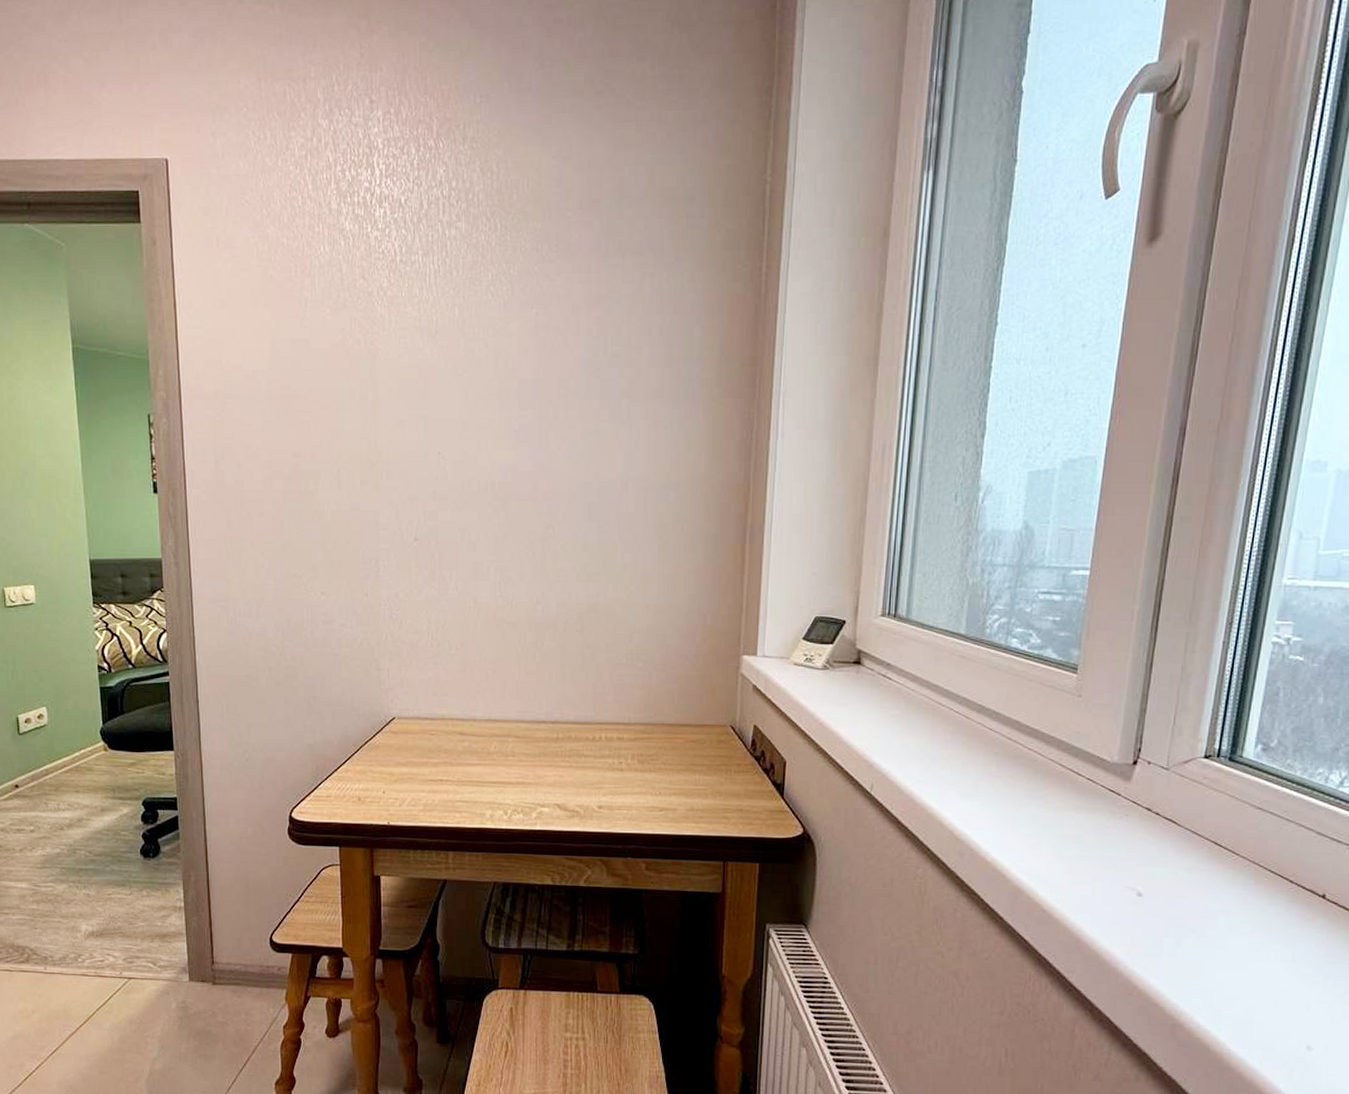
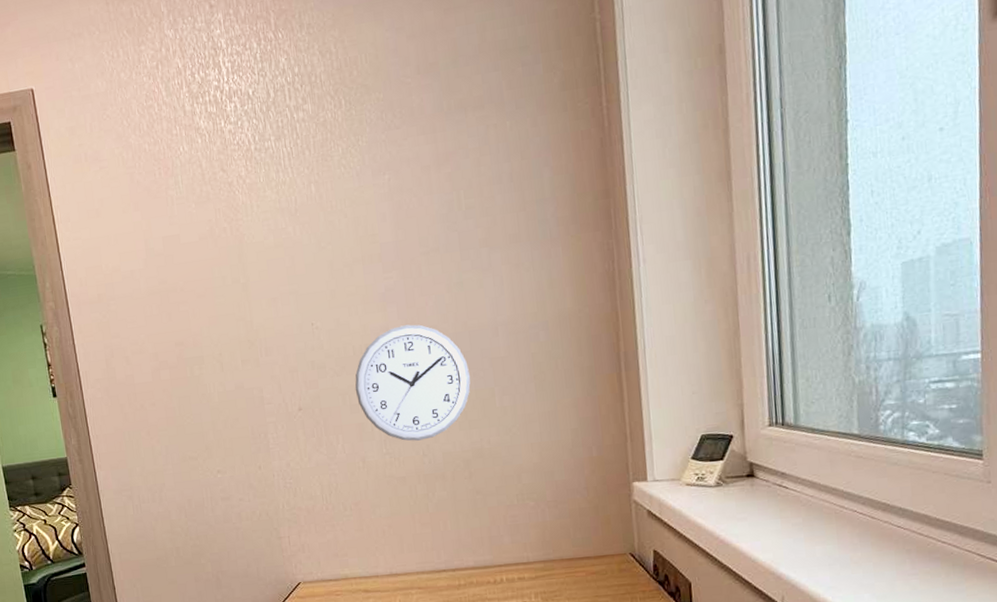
wall clock: none [475,467,595,587] -> present [355,324,471,441]

